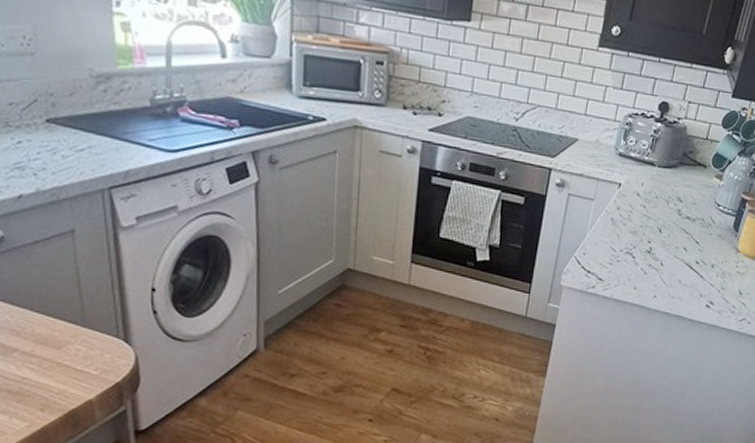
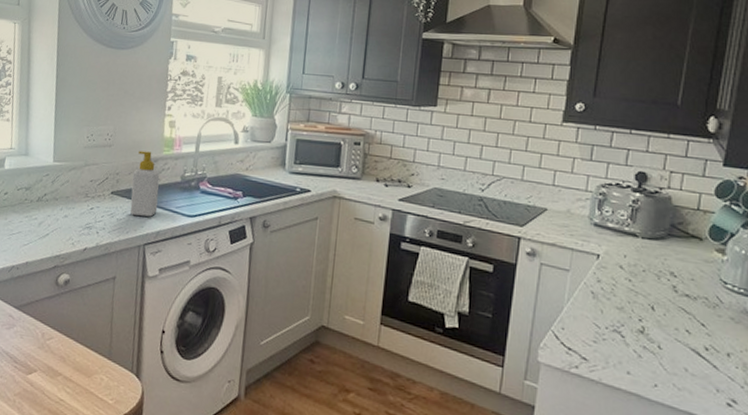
soap bottle: none [76,62,122,152] -> present [129,150,160,217]

